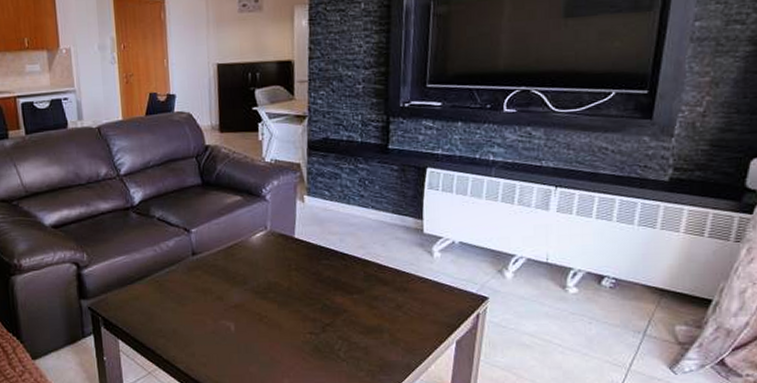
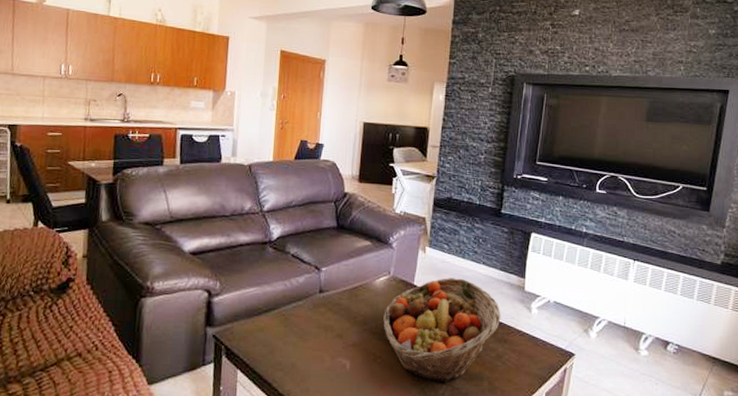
fruit basket: none [265,226,398,338] -> present [383,278,501,383]

